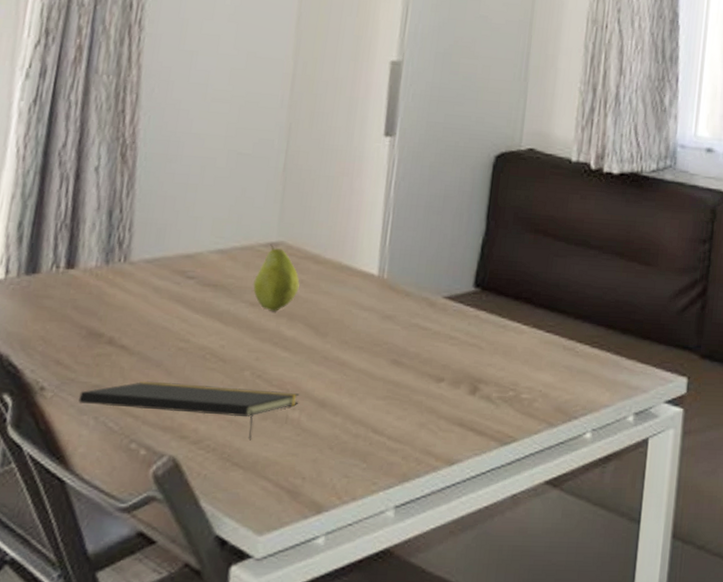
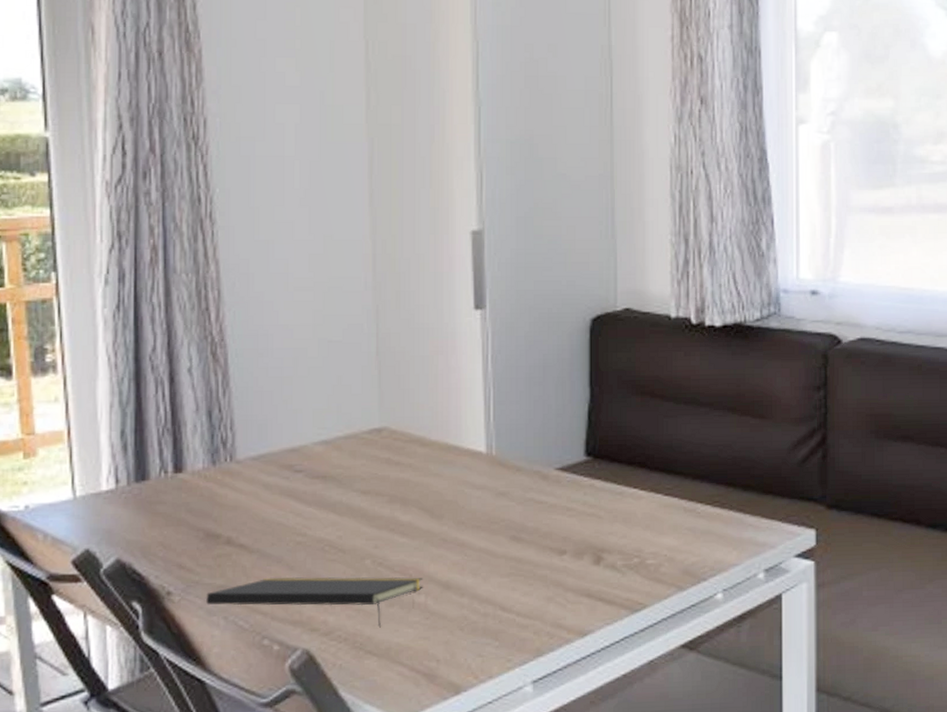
fruit: present [253,243,300,311] -> none [362,430,408,498]

